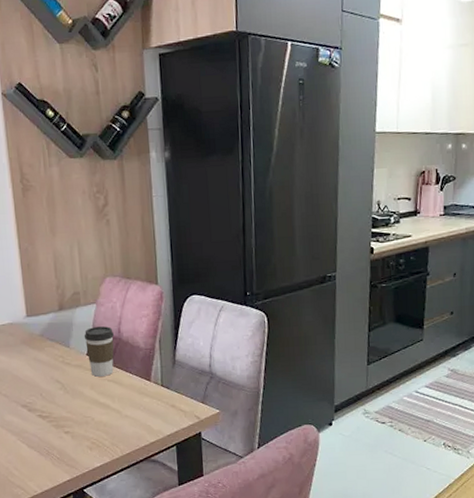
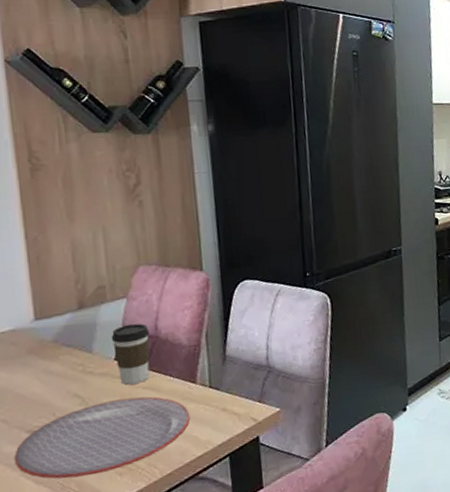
plate: none [13,387,146,447] -> present [14,396,191,479]

